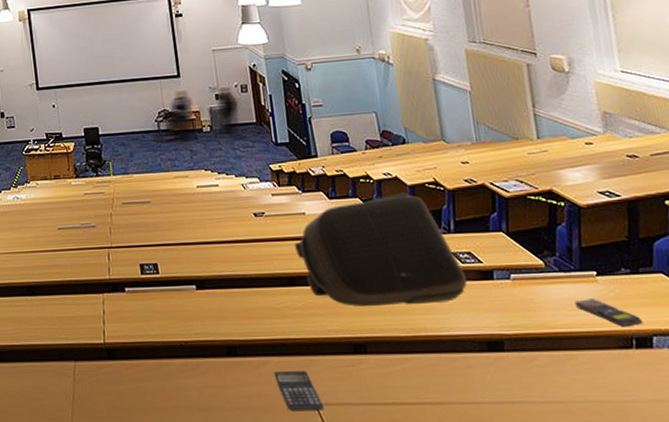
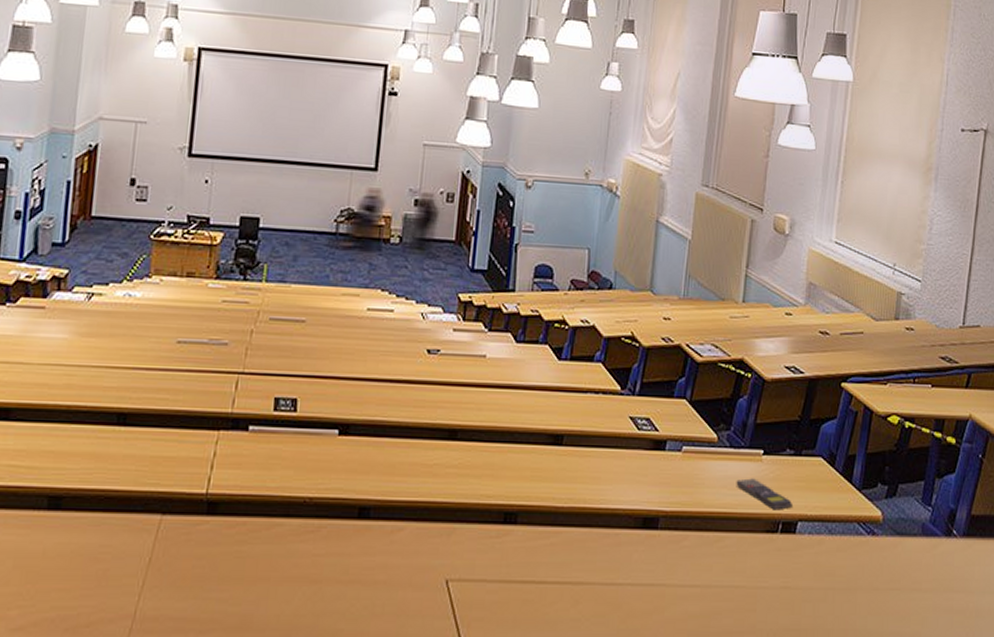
calculator: present [273,371,324,410] -> none [407,540,456,586]
backpack: present [294,192,468,307] -> none [464,344,639,473]

